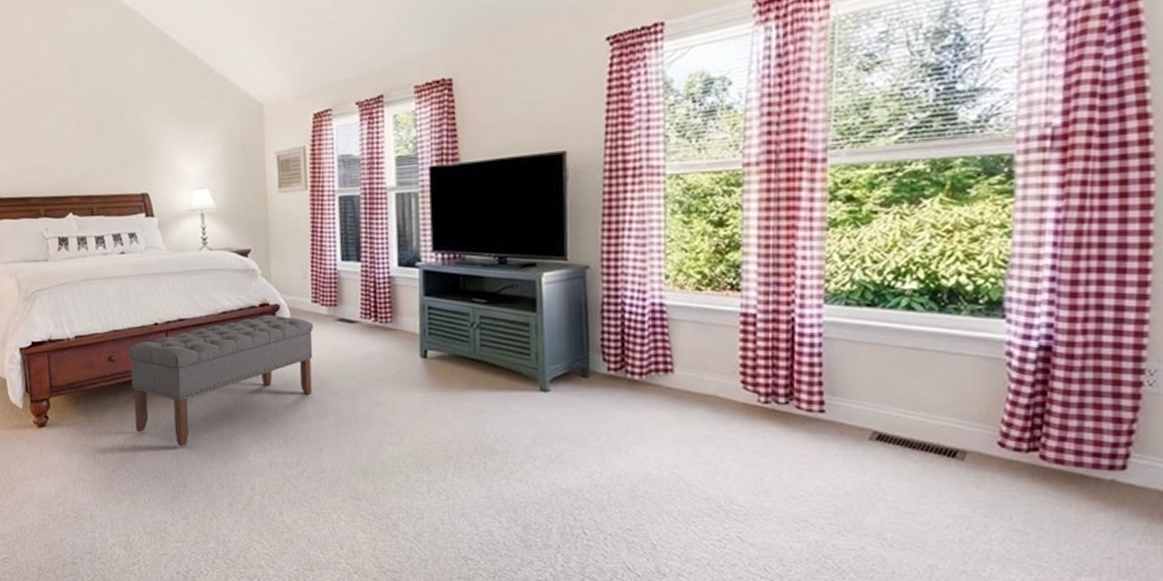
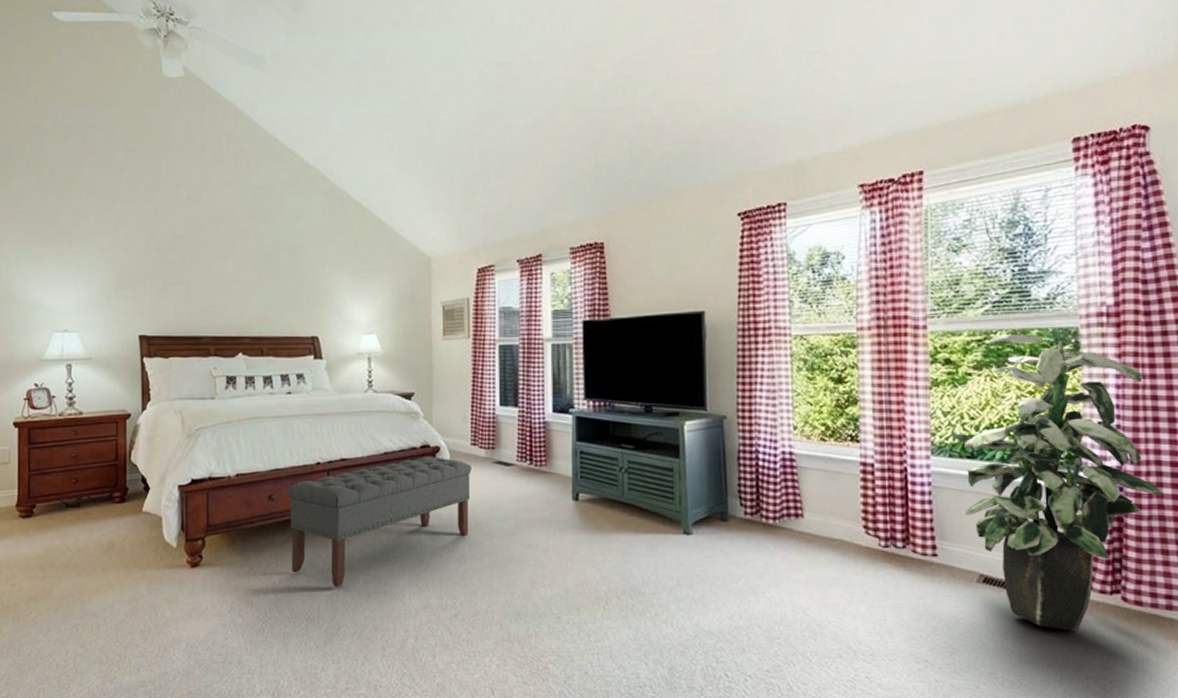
indoor plant: none [850,164,1101,491] -> present [952,334,1163,631]

